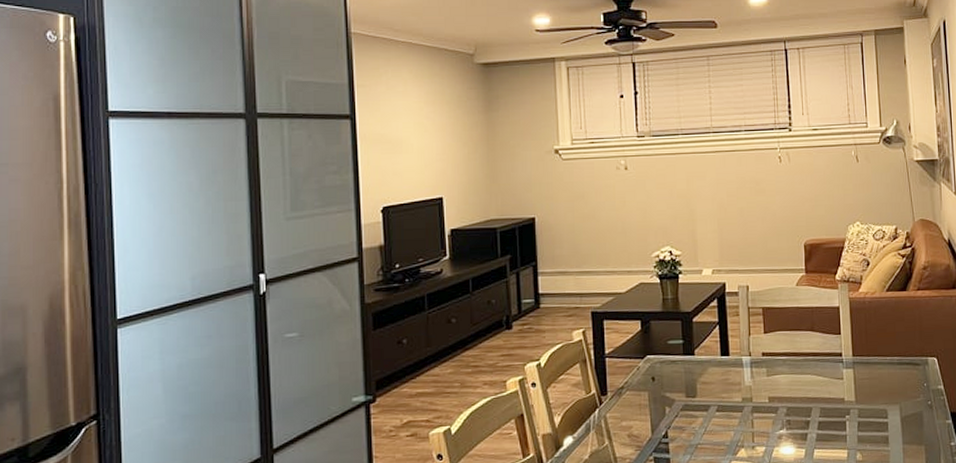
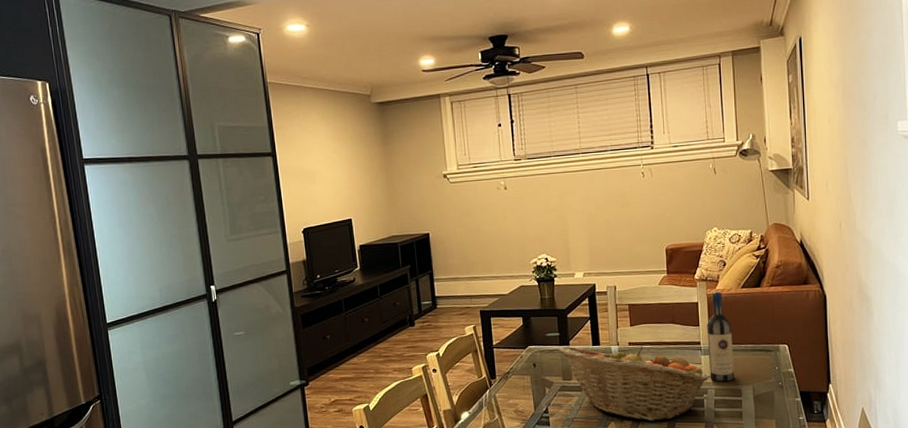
fruit basket: none [681,356,854,448] -> present [558,346,711,422]
wine bottle: none [849,294,880,401] -> present [707,291,735,382]

